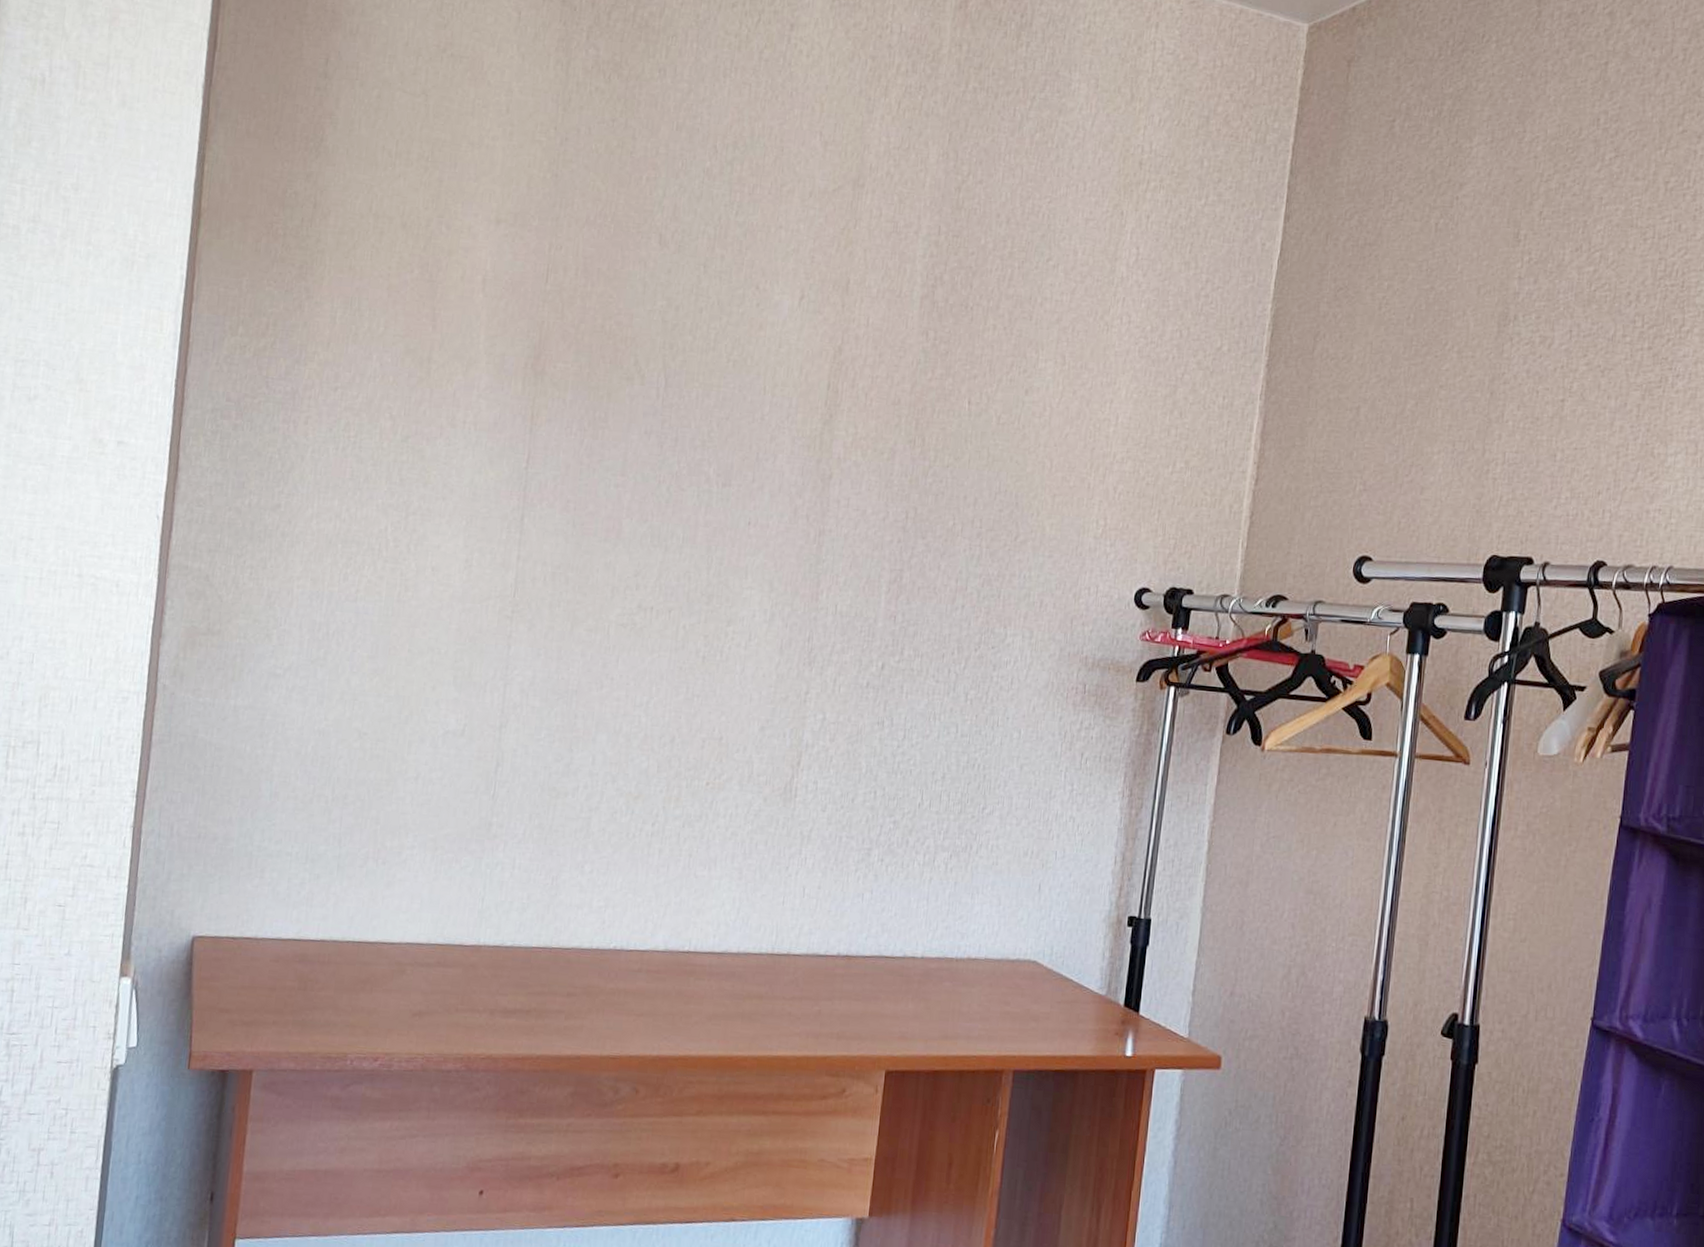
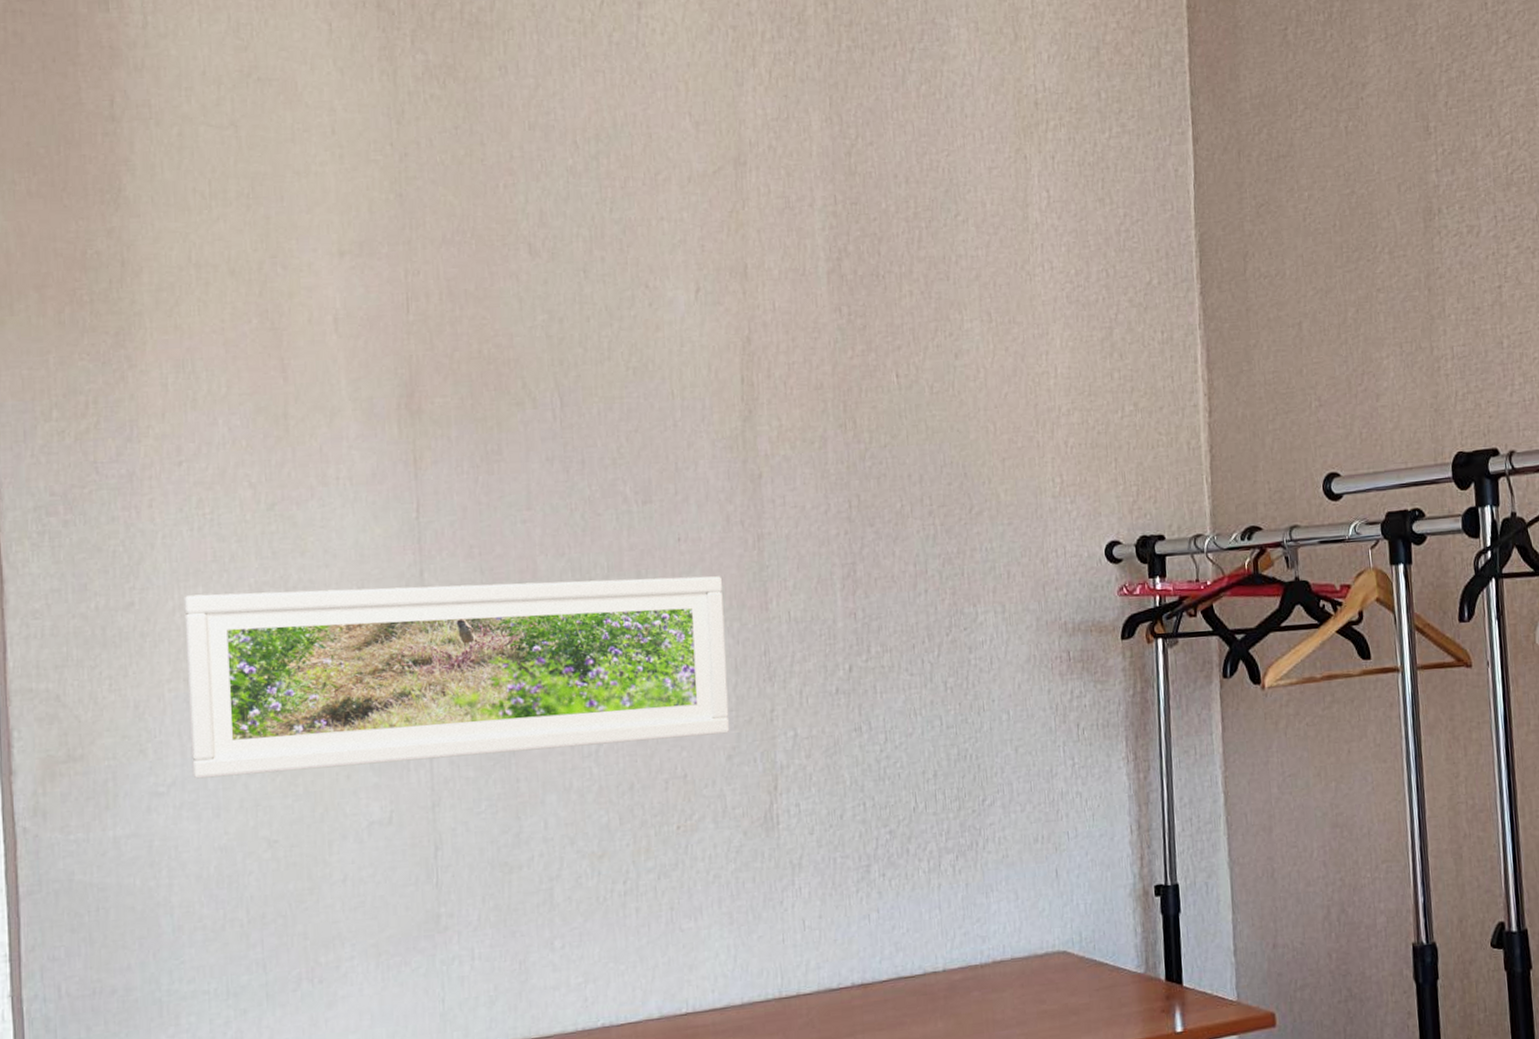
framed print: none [306,506,781,707] -> present [184,576,730,779]

